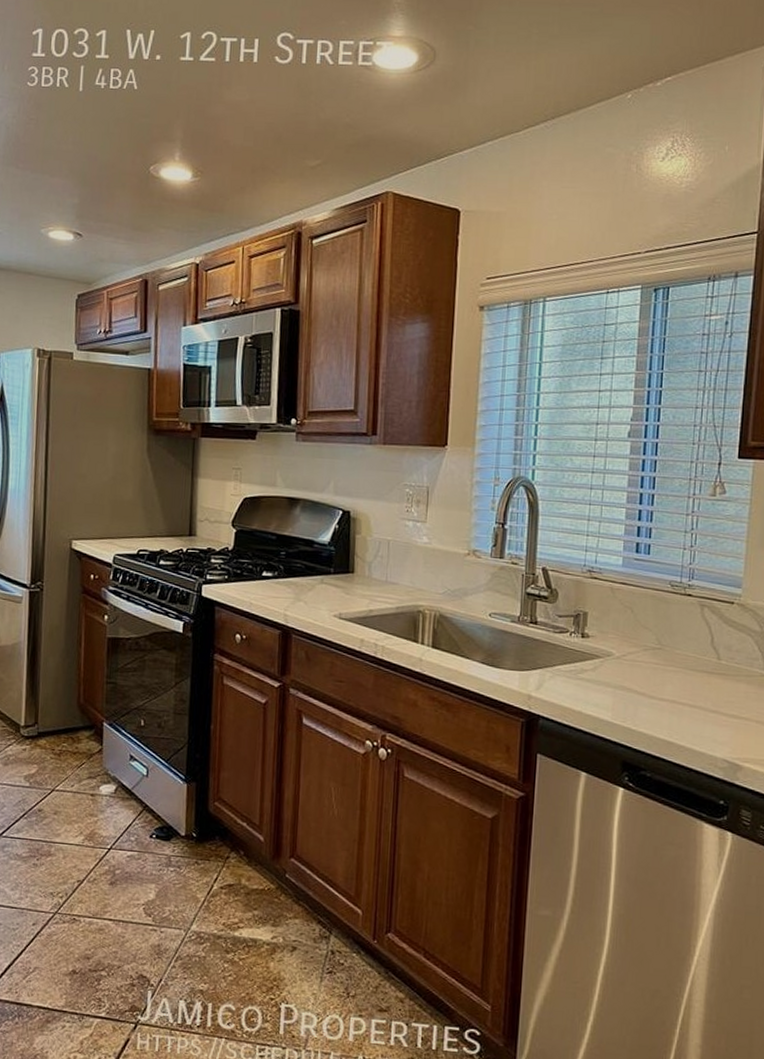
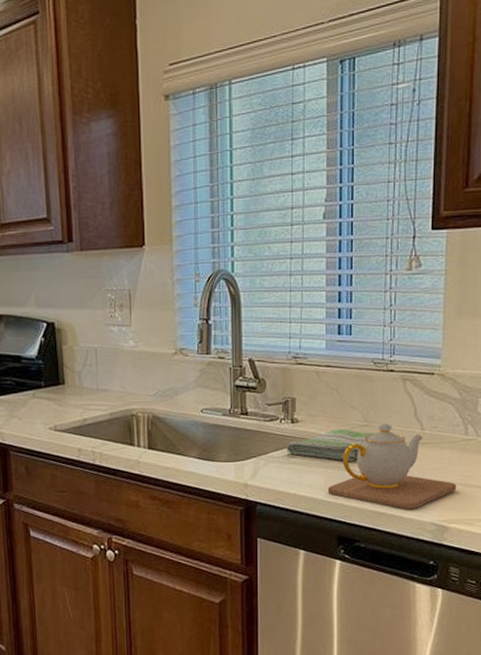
dish towel: none [574,648,669,684] -> present [286,428,376,461]
teapot: none [614,648,753,742] -> present [327,423,457,509]

